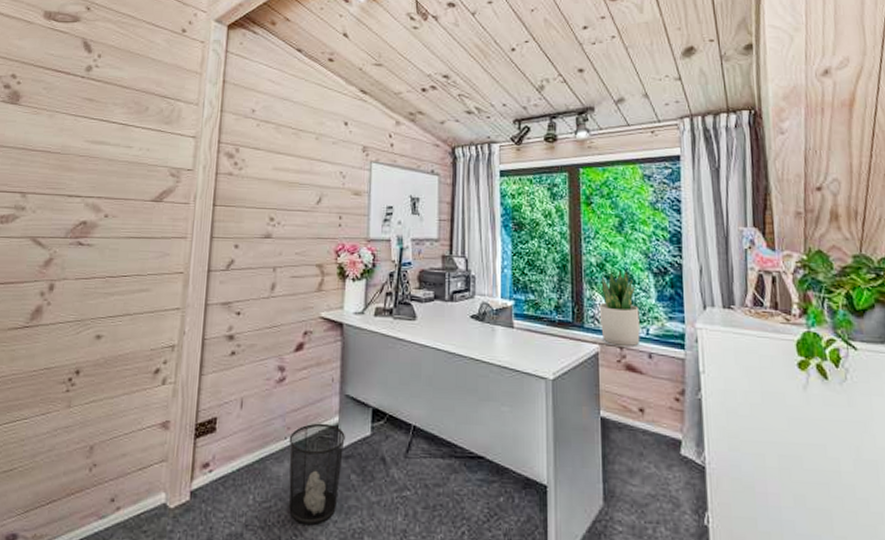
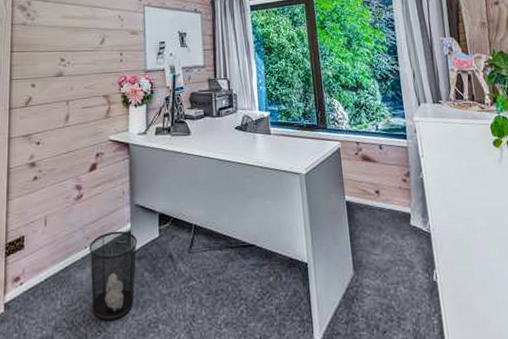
planter: present [599,270,640,346] -> none [337,79,372,141]

